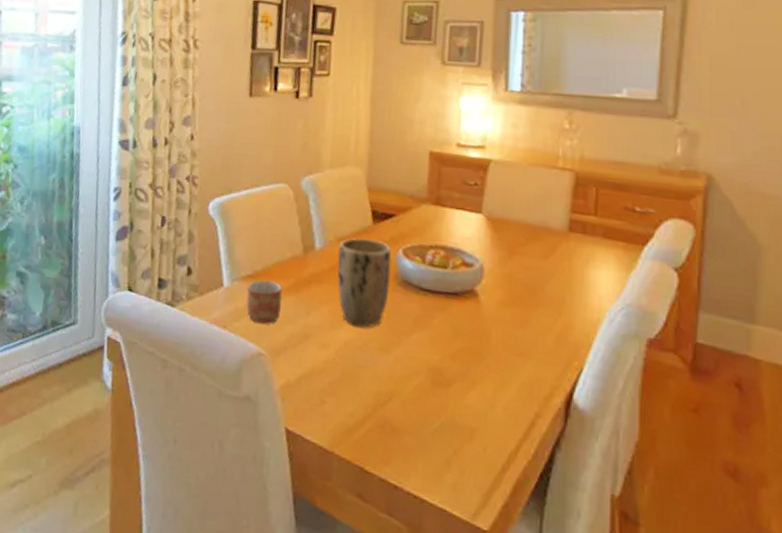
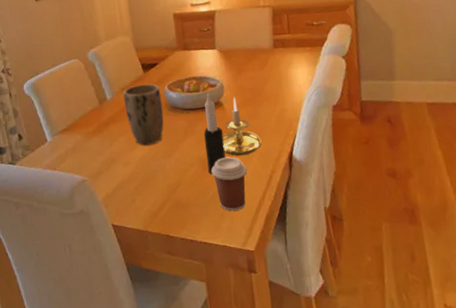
mug: present [246,279,282,324] -> none [64,129,92,160]
candle: none [440,274,471,394] -> present [204,93,226,174]
coffee cup: none [443,373,498,461] -> present [211,156,247,211]
candle holder: none [467,288,528,379] -> present [222,97,262,156]

